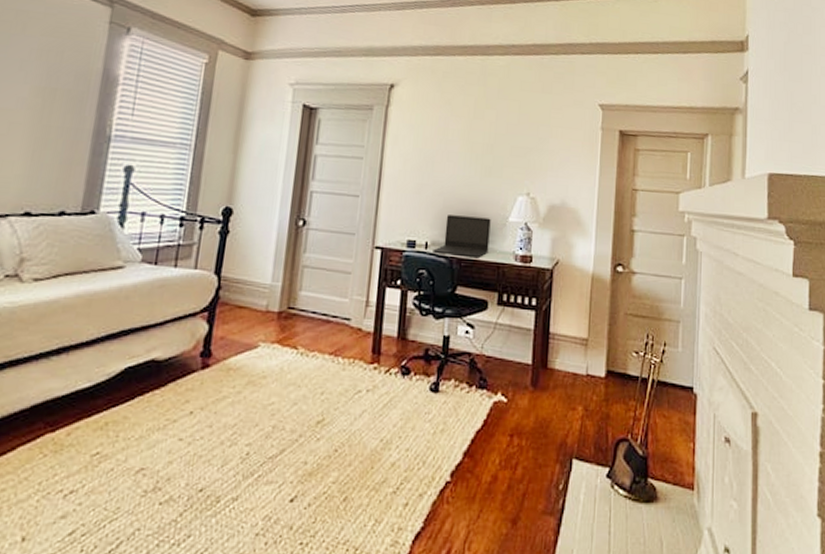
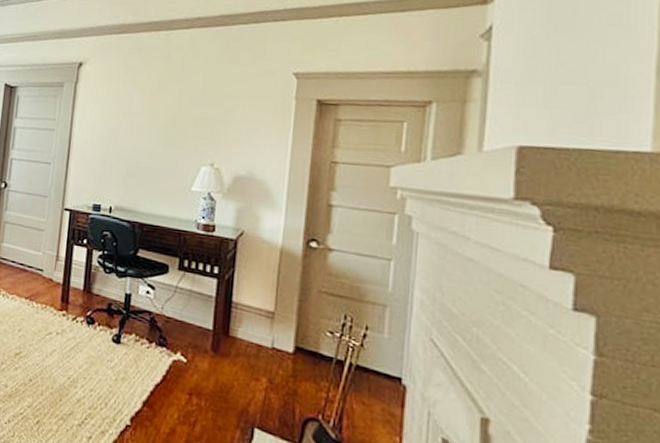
laptop: present [433,215,491,258] -> none [116,182,173,225]

